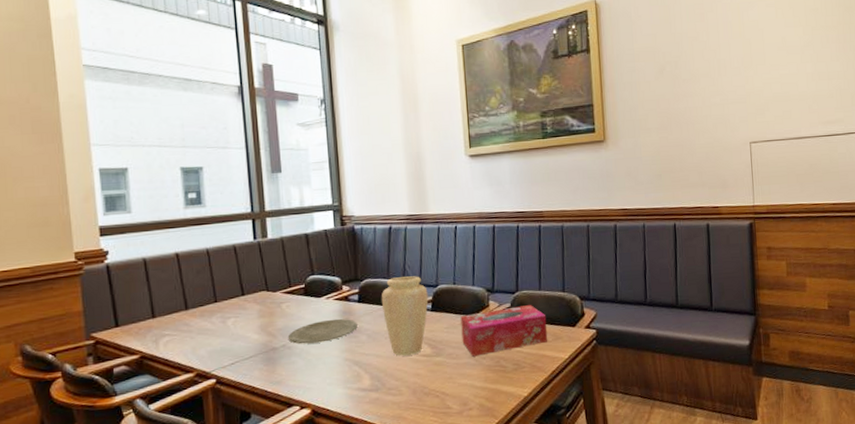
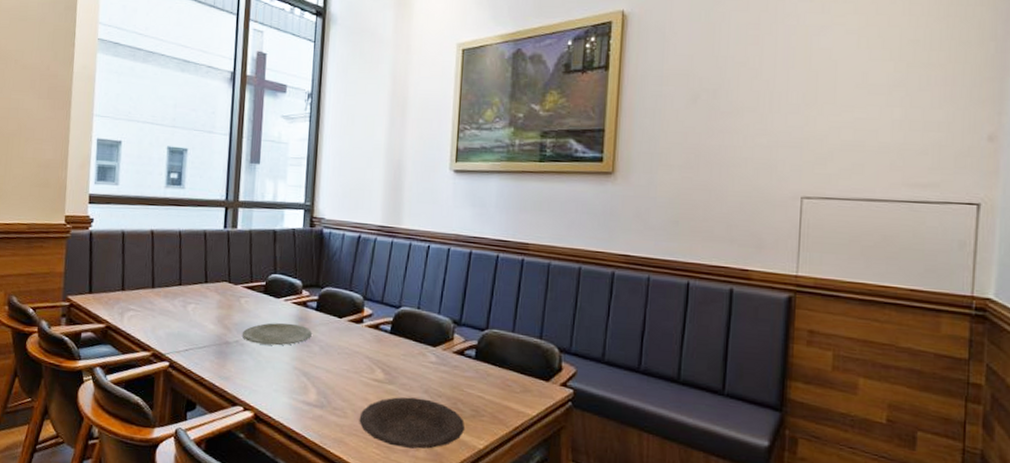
vase: present [381,276,429,356] -> none [339,290,389,378]
plate: none [414,363,510,411] -> present [359,397,465,449]
tissue box: present [460,304,548,357] -> none [418,344,517,393]

